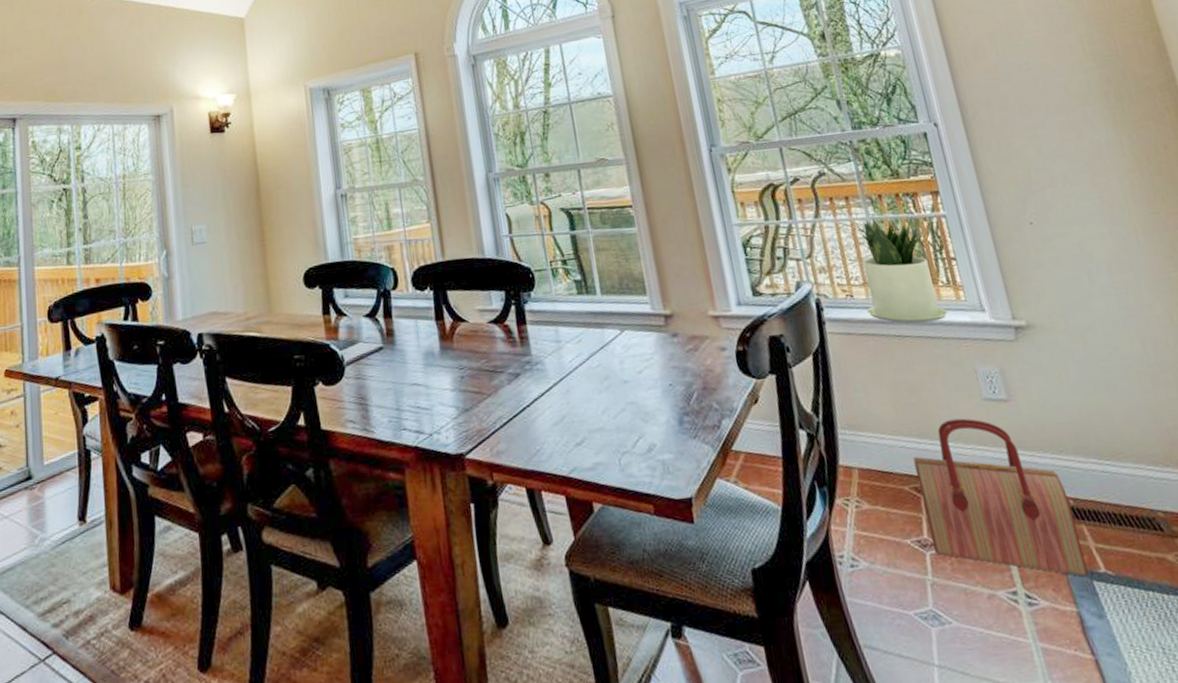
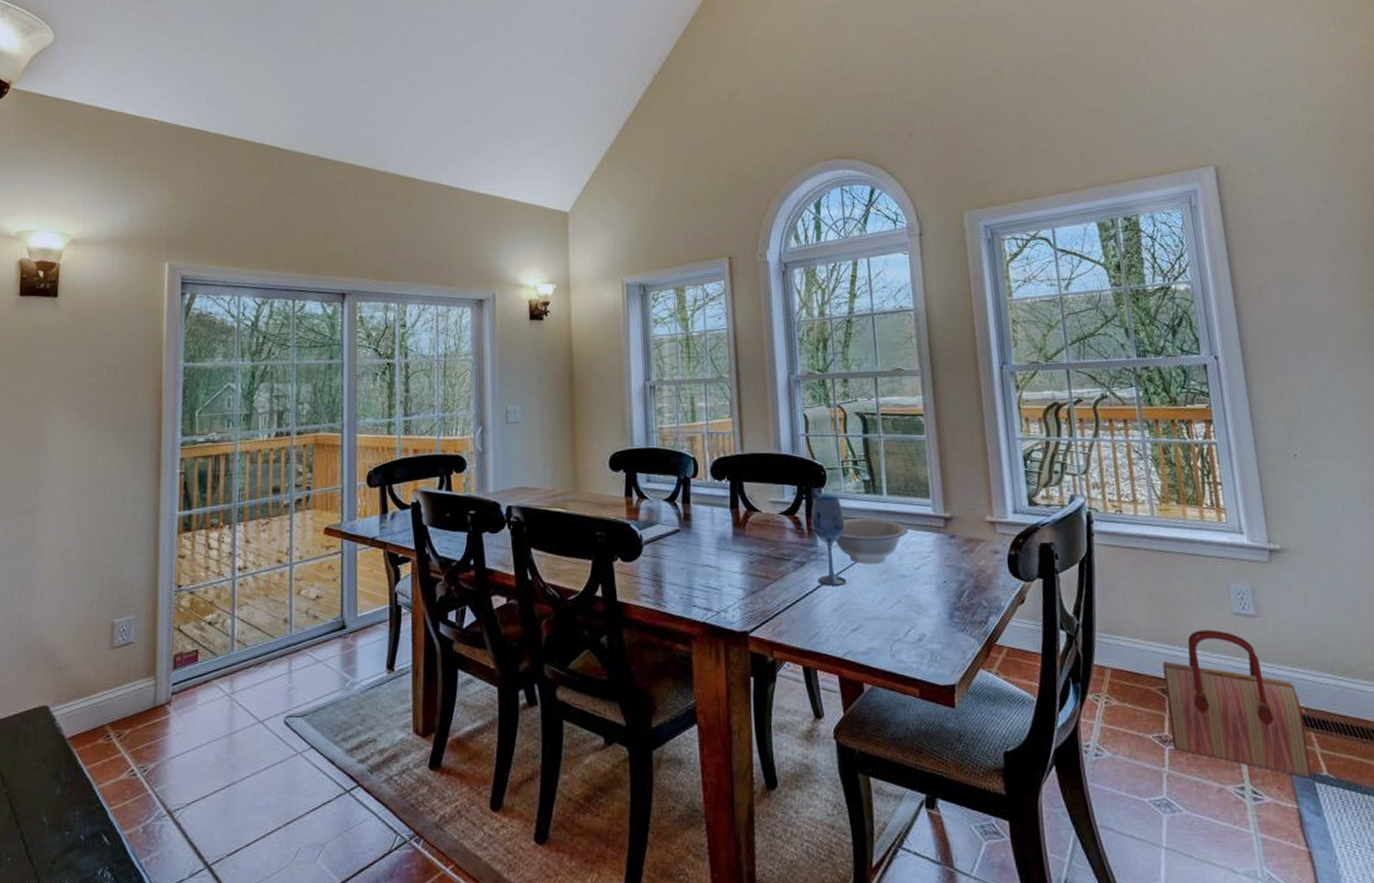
wineglass: none [521,299,566,398] -> present [811,495,847,586]
bowl: none [549,320,627,372] -> present [835,518,908,565]
planter: present [859,218,948,324] -> none [1133,441,1209,541]

